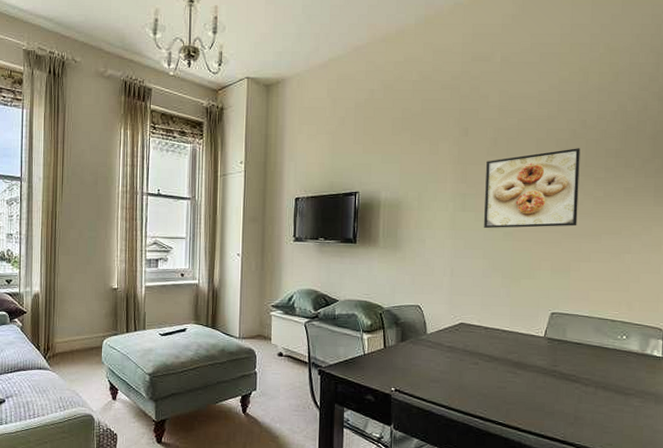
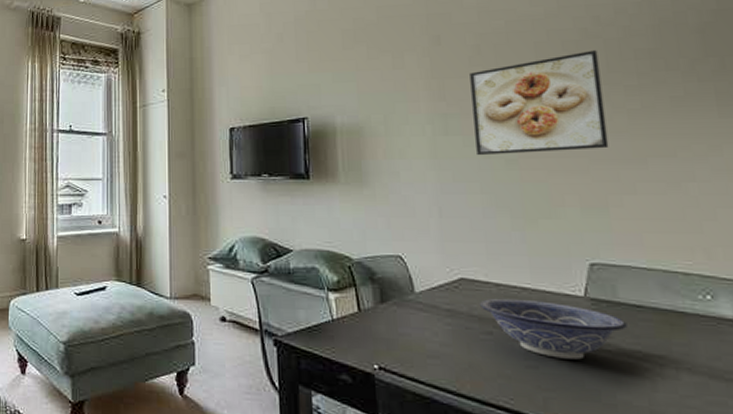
decorative bowl: none [472,338,569,382] -> present [480,298,628,360]

